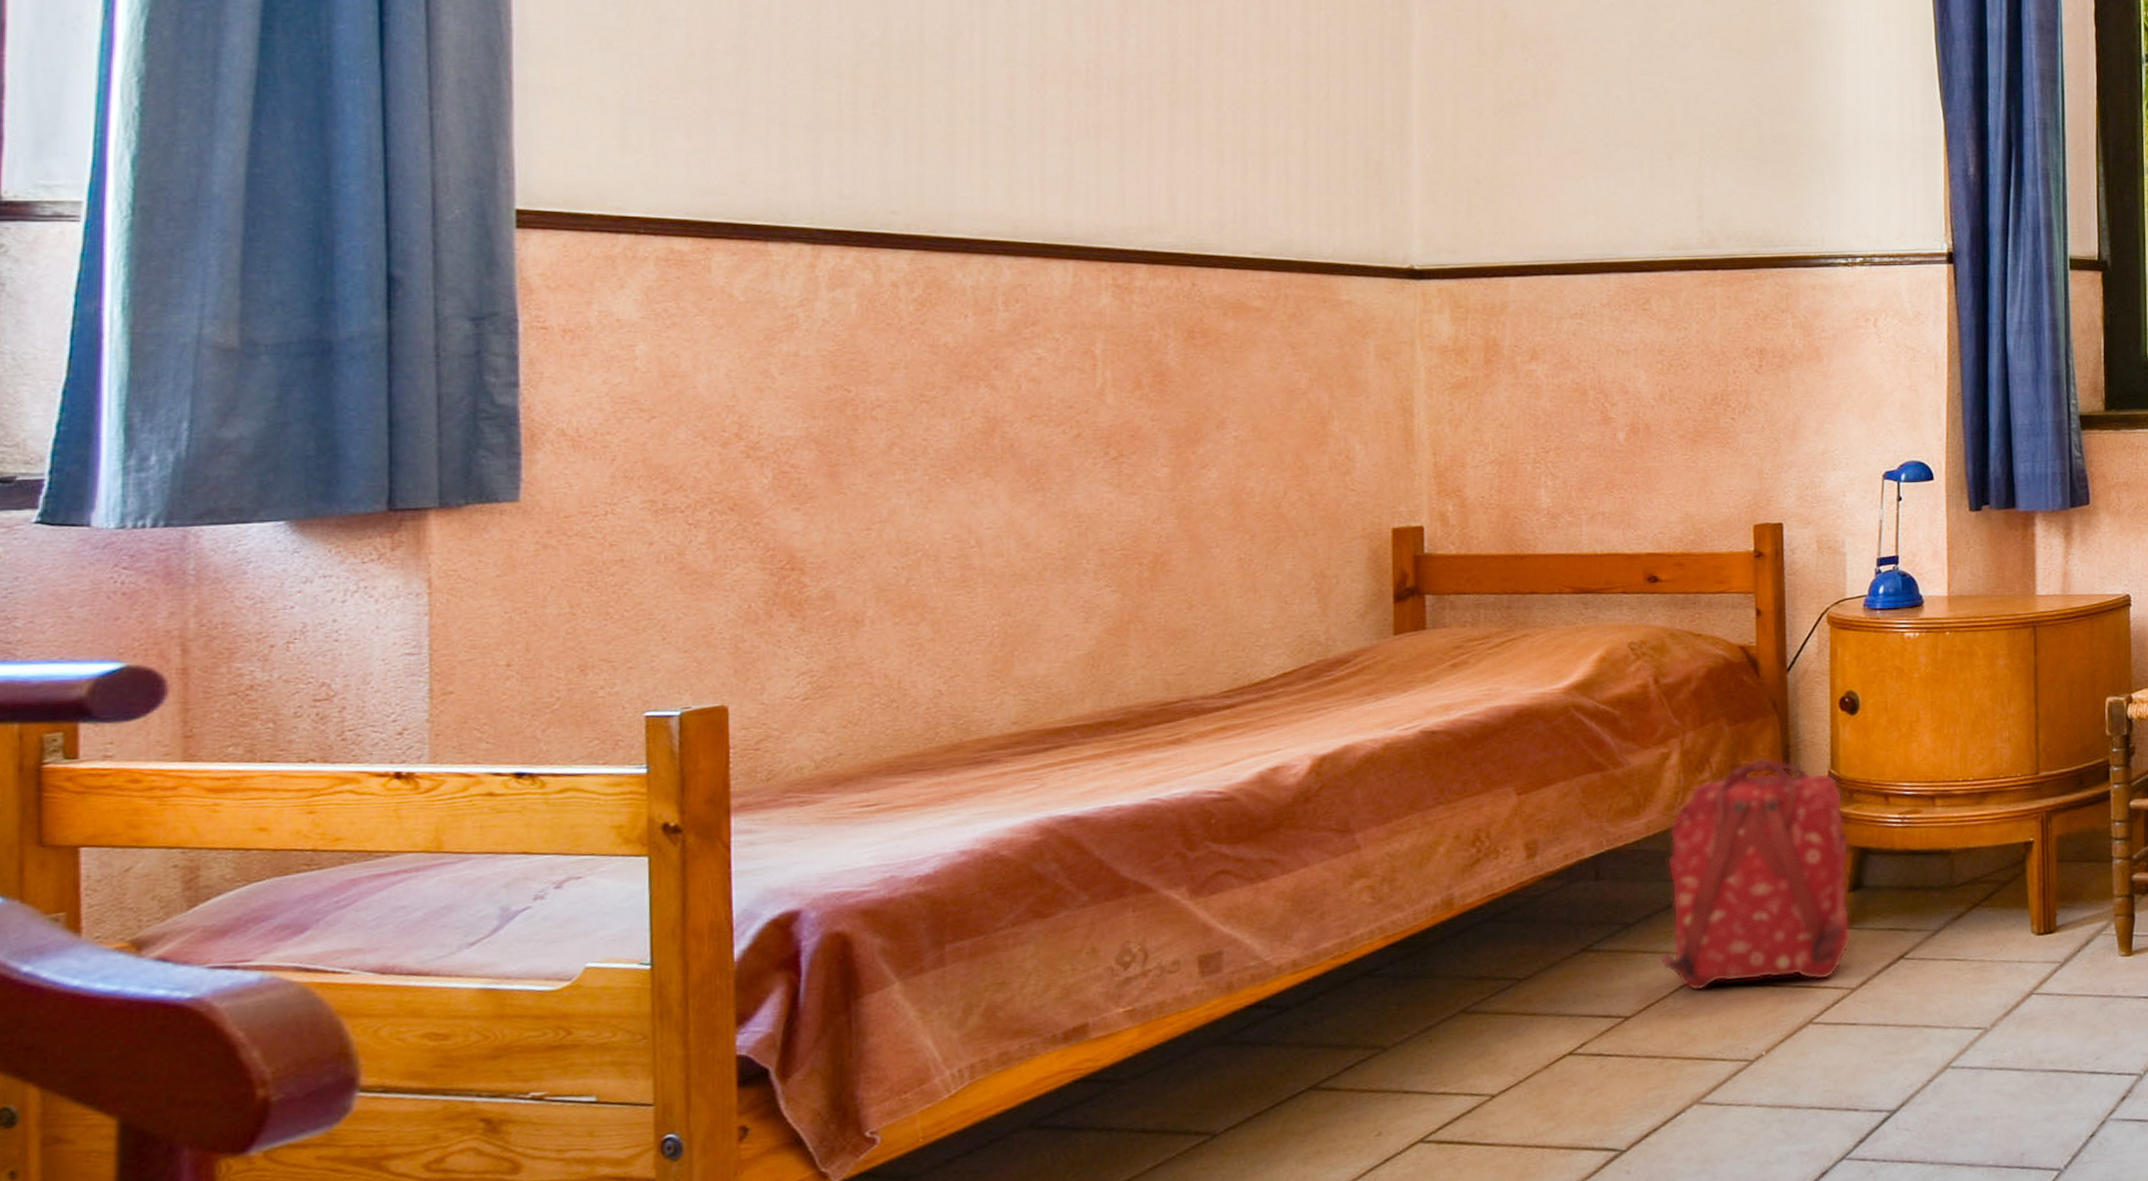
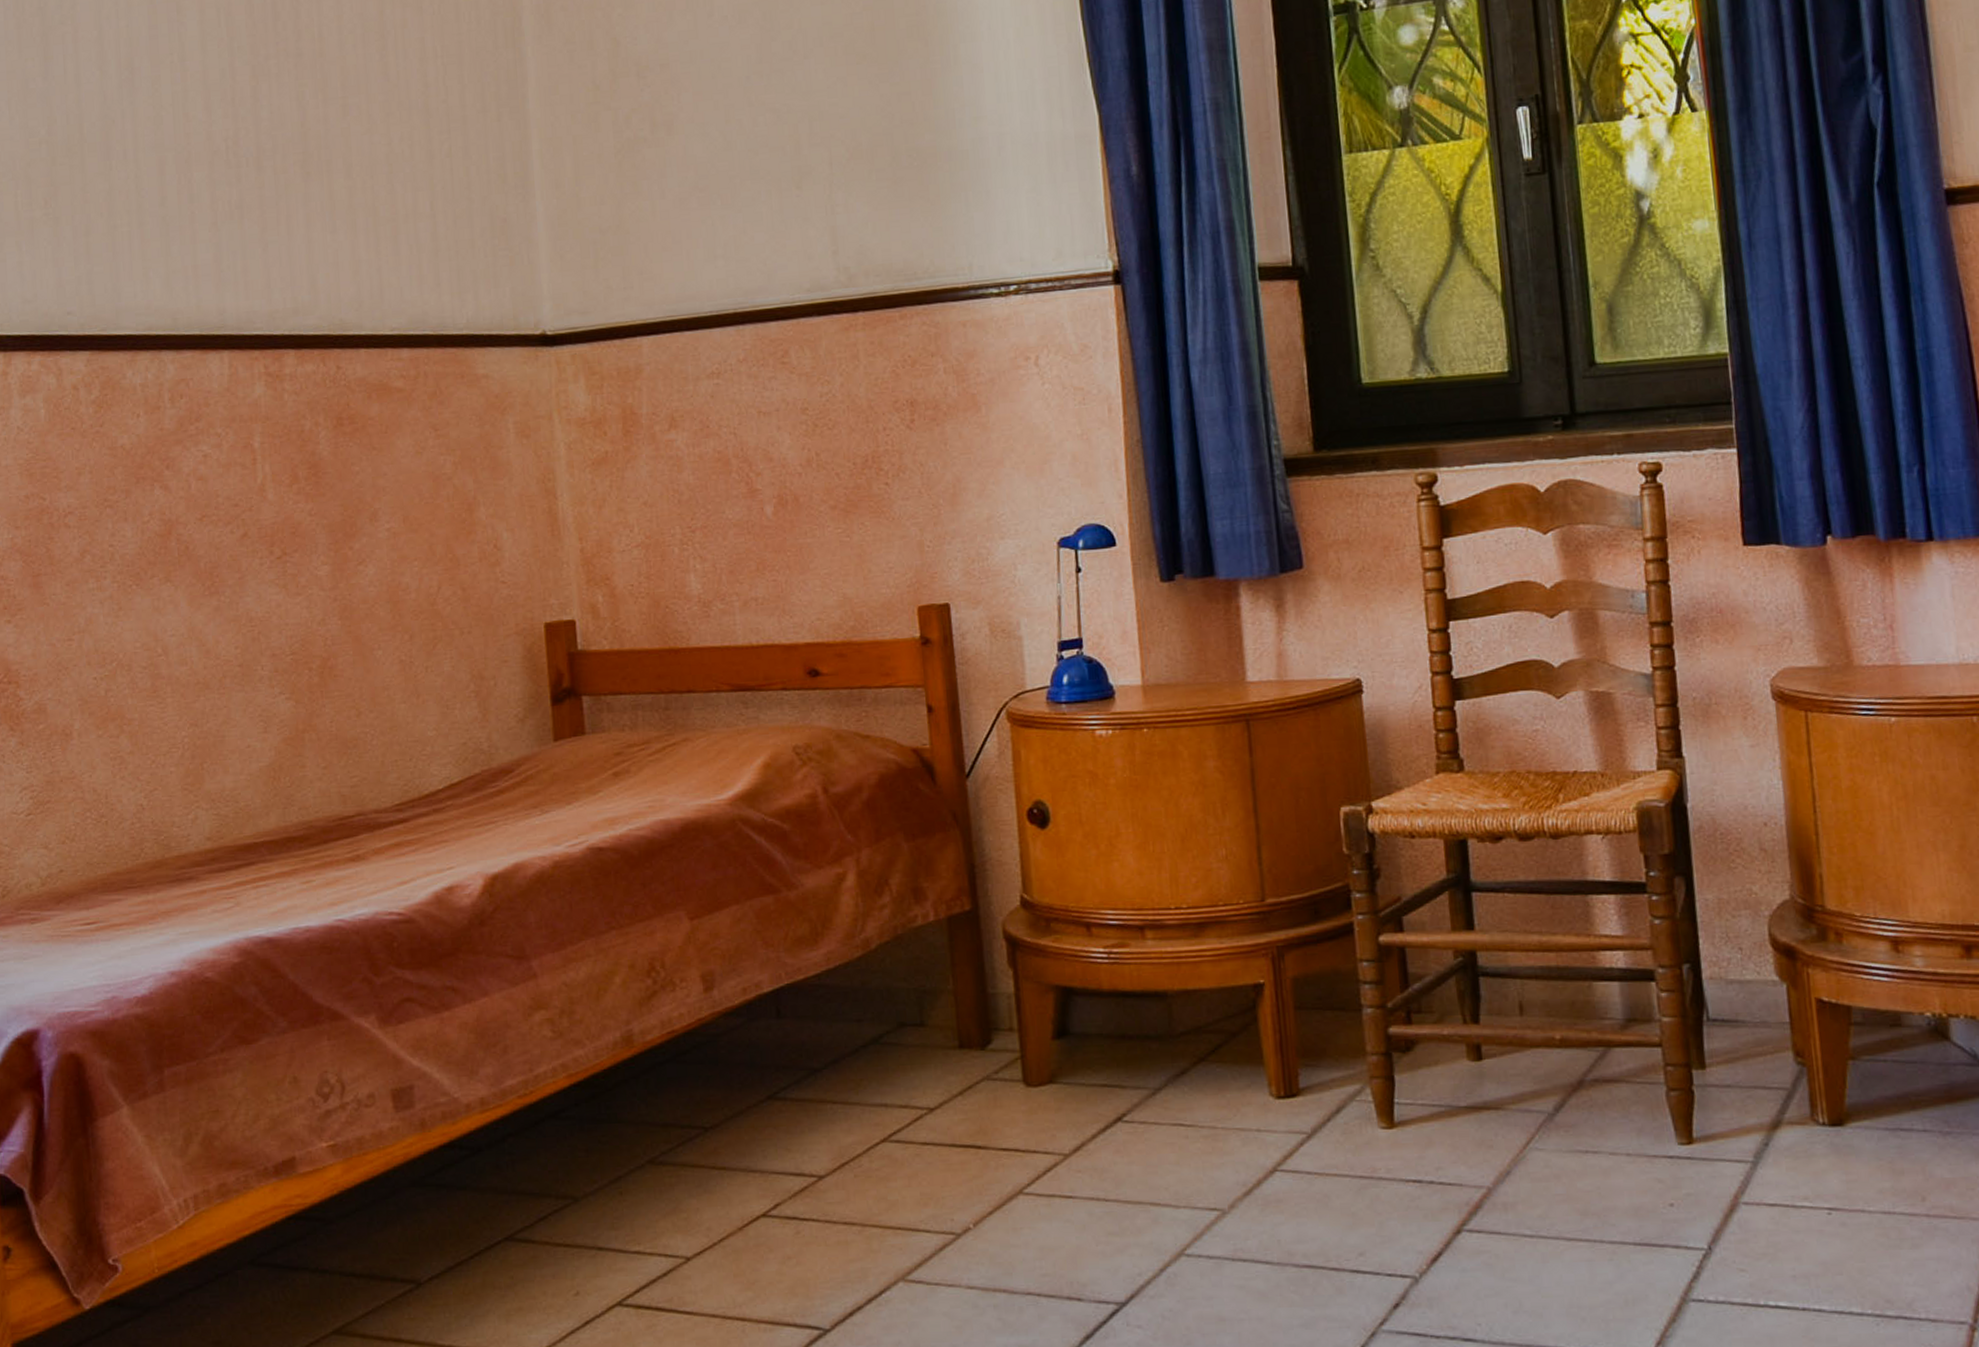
backpack: present [1659,758,1853,992] -> none [850,879,1061,1151]

